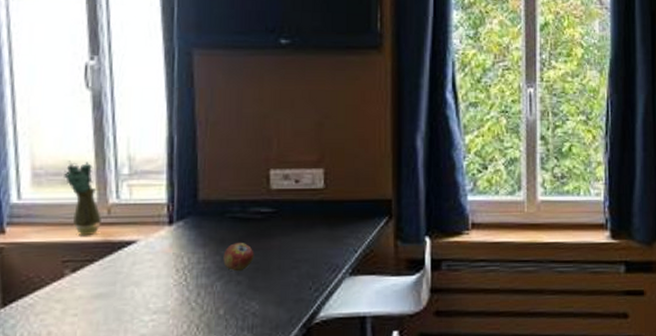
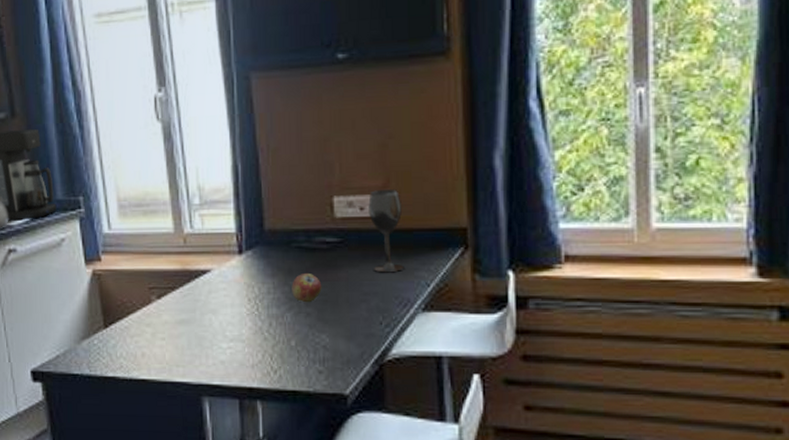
vase: present [62,161,101,235] -> none [143,192,179,263]
wine glass: none [303,164,335,241] -> present [368,190,404,273]

